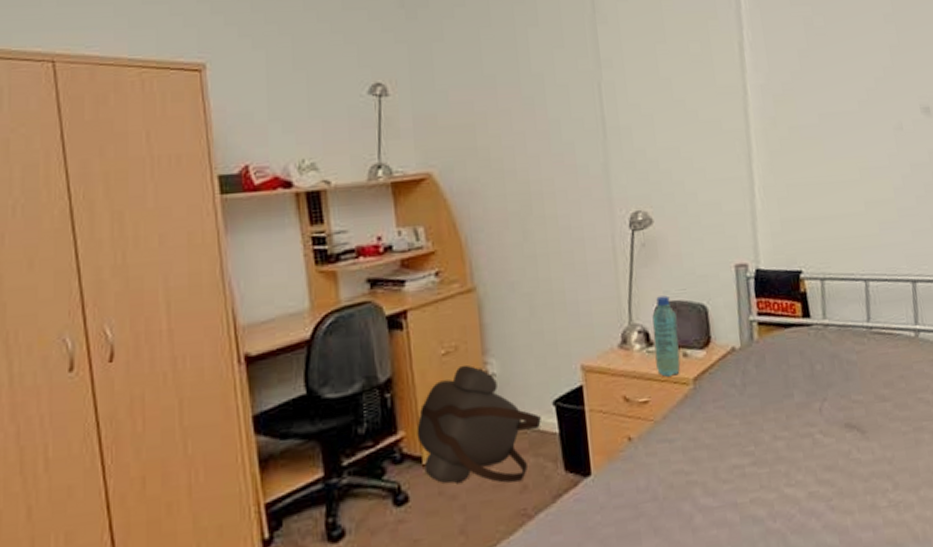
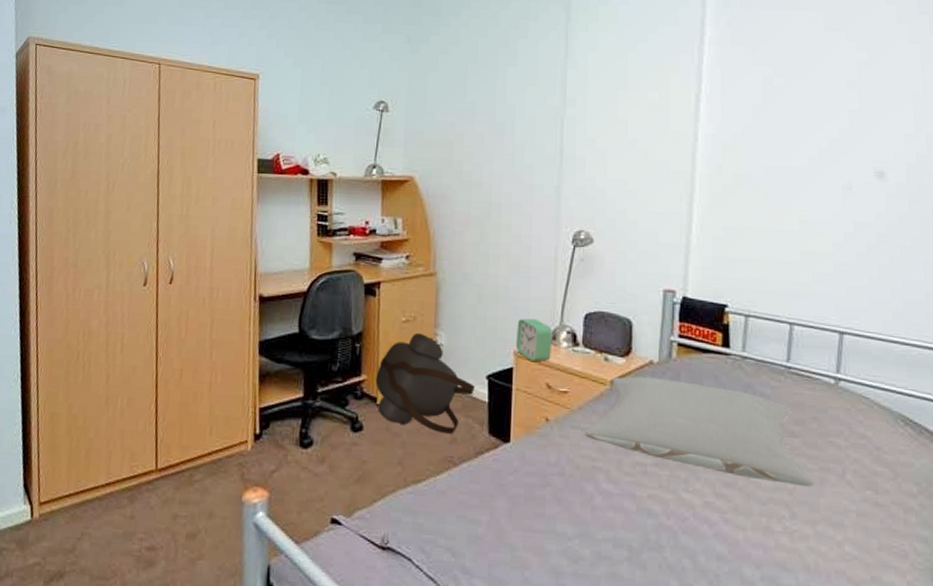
alarm clock: none [580,323,624,375] -> present [515,318,553,362]
water bottle: present [652,295,681,377] -> none [579,305,603,375]
pillow: none [673,362,912,457] -> present [585,376,815,487]

